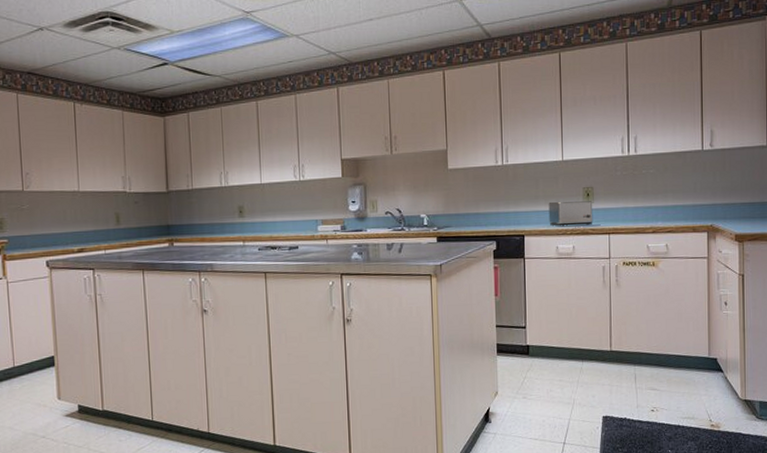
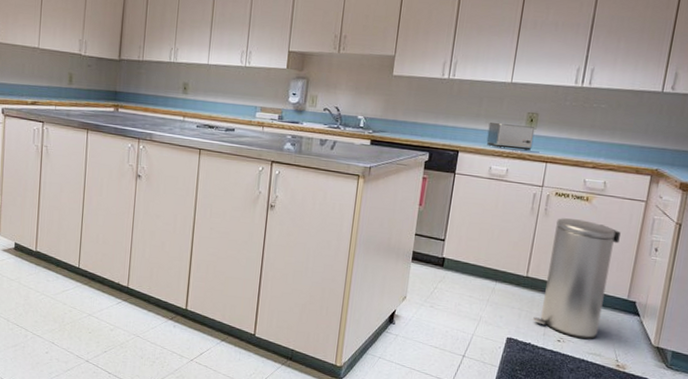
pedal bin: none [624,285,690,405] -> present [533,218,621,340]

